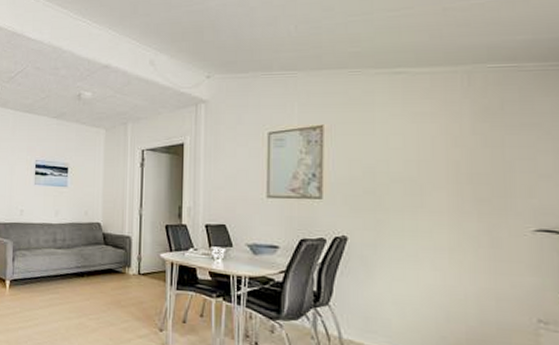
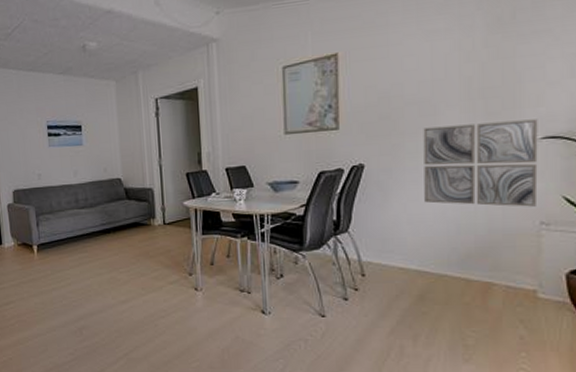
wall art: none [409,207,534,302] -> present [423,119,538,207]

